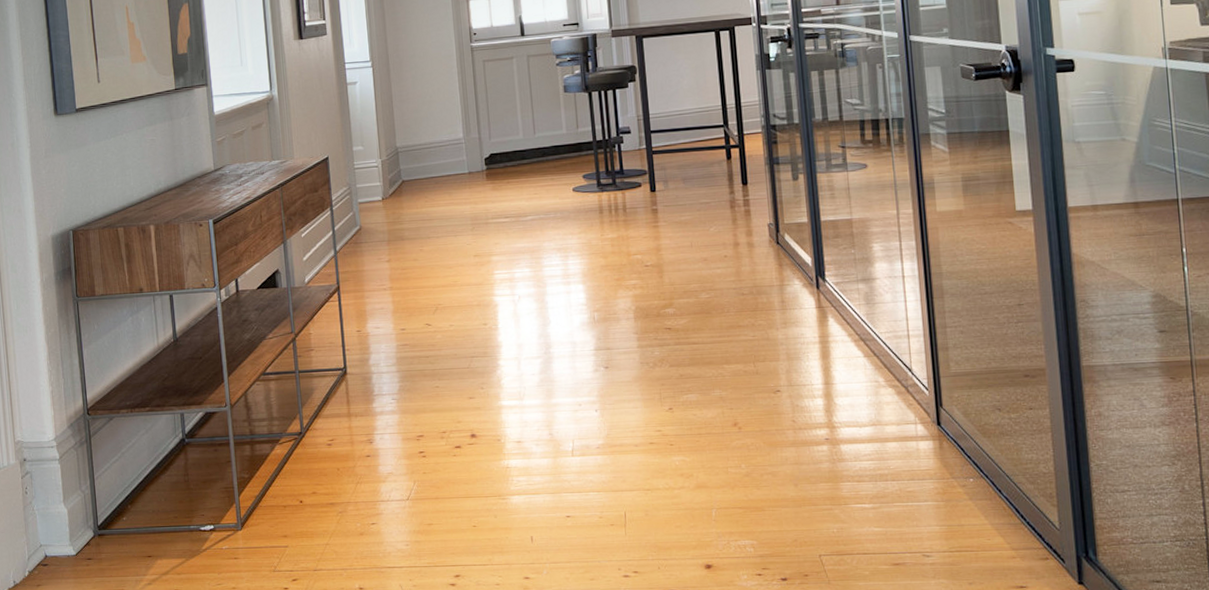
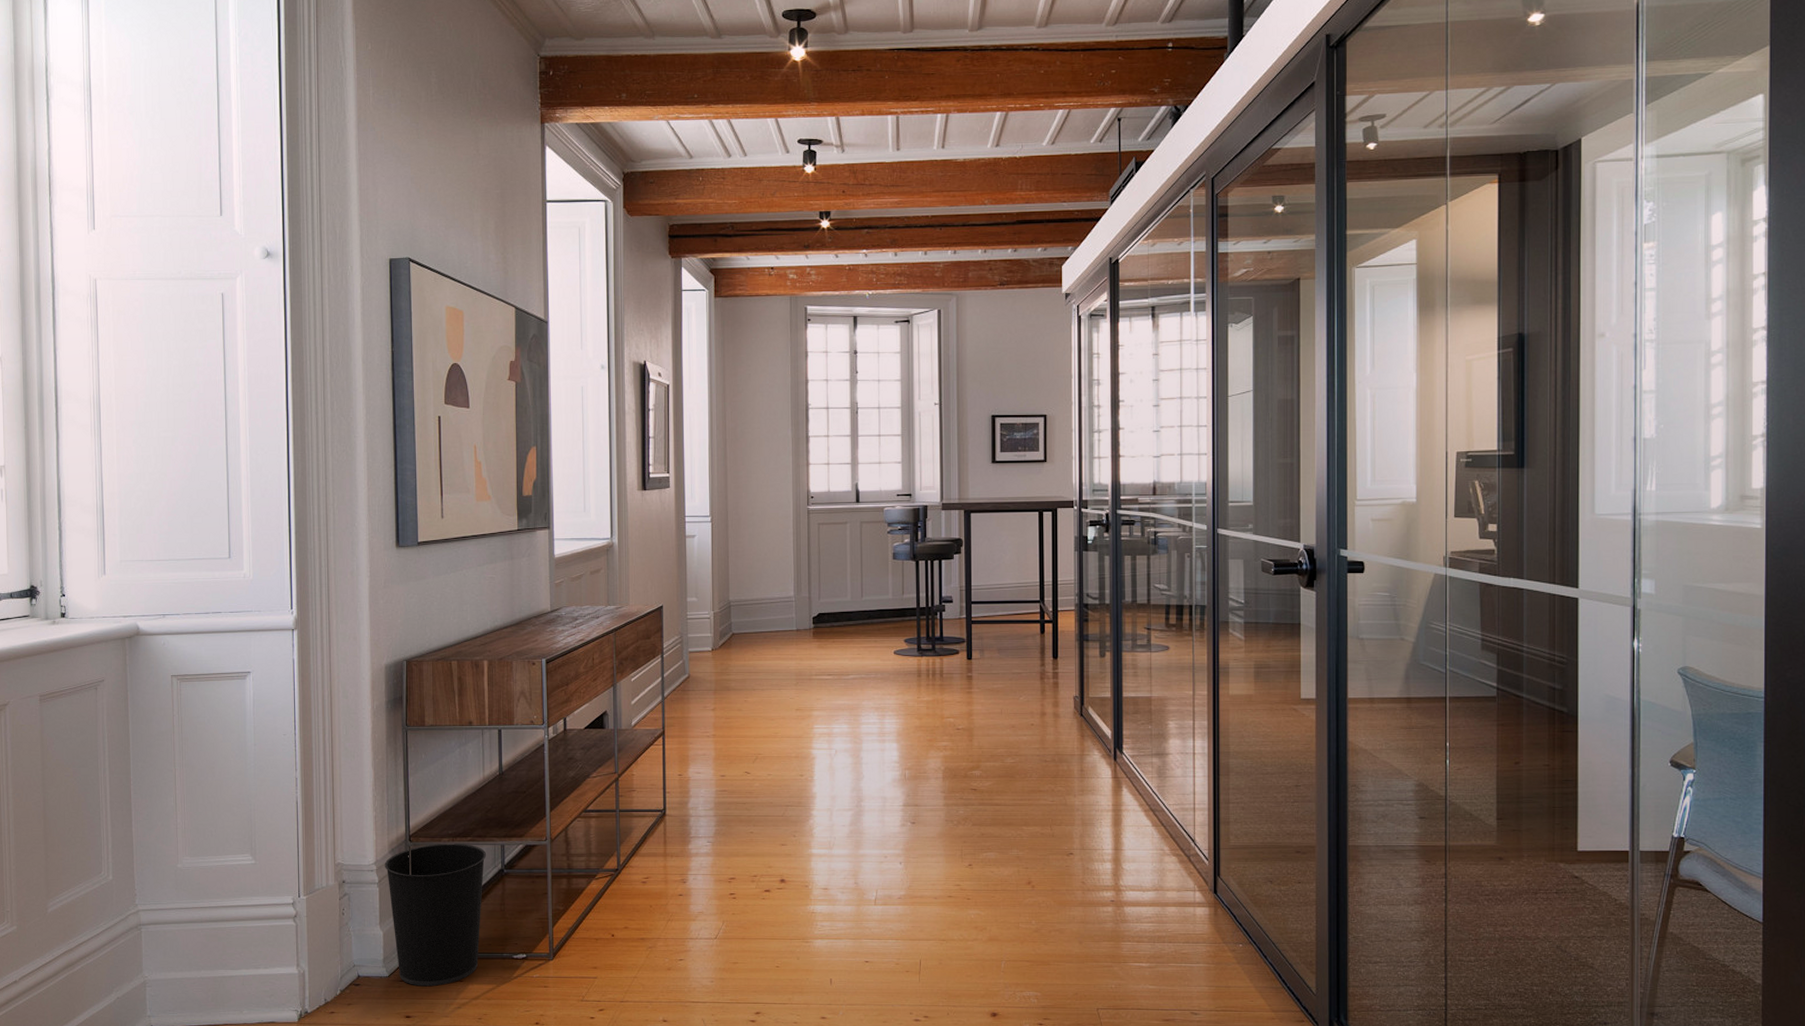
wastebasket: none [64,414,167,564] -> present [384,843,487,987]

